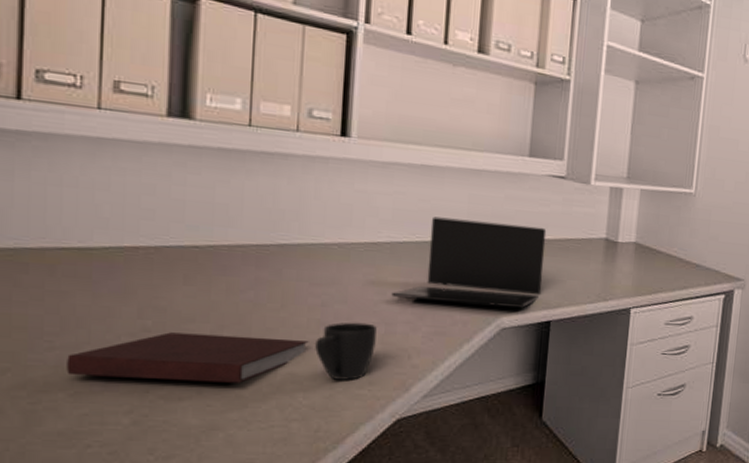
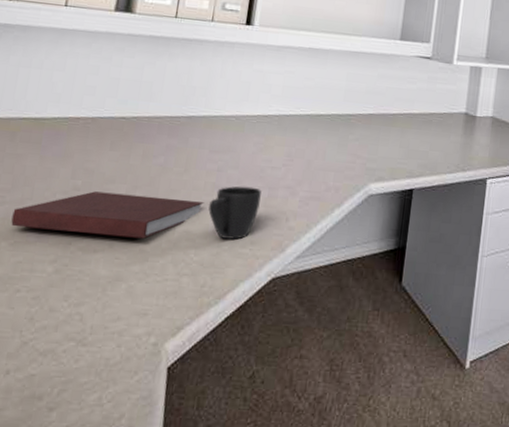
laptop: present [391,216,547,308] -> none [276,93,413,176]

